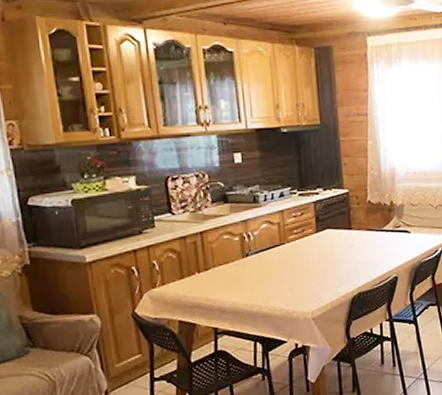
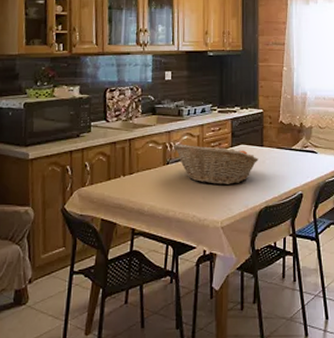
fruit basket: none [251,230,348,274] -> present [173,144,259,184]

